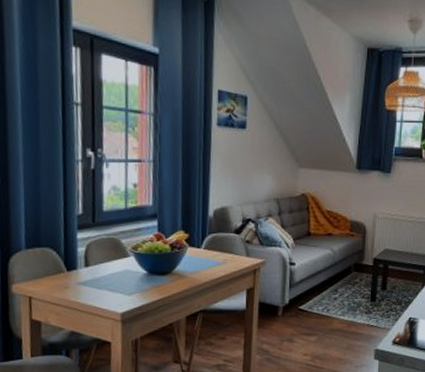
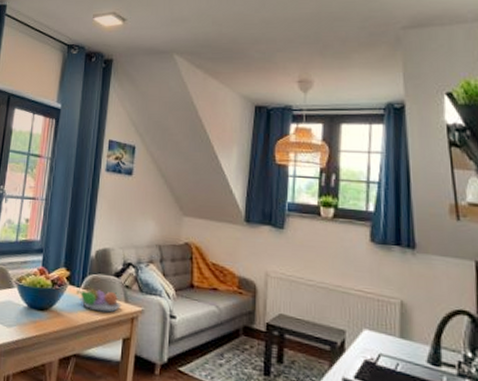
fruit bowl: none [197,245,244,268] -> present [76,286,122,313]

